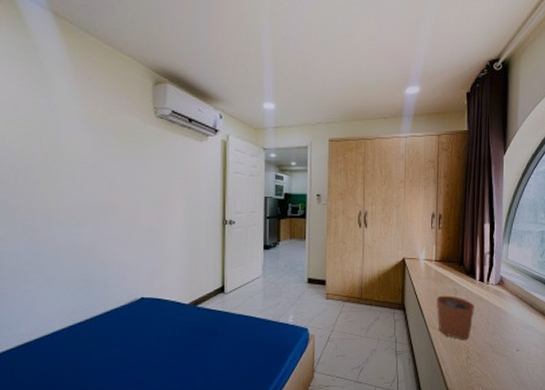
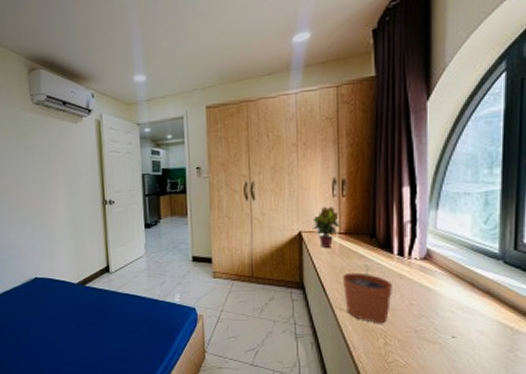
potted plant: none [414,236,436,273] -> present [313,205,339,248]

